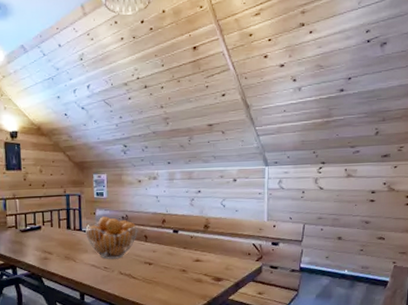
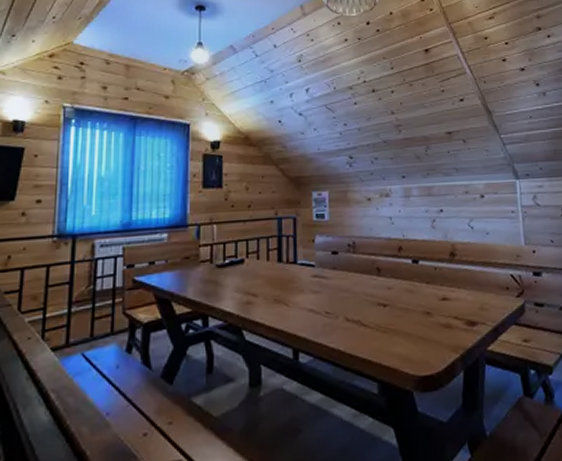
fruit basket: present [85,216,138,259] -> none [302,244,369,301]

